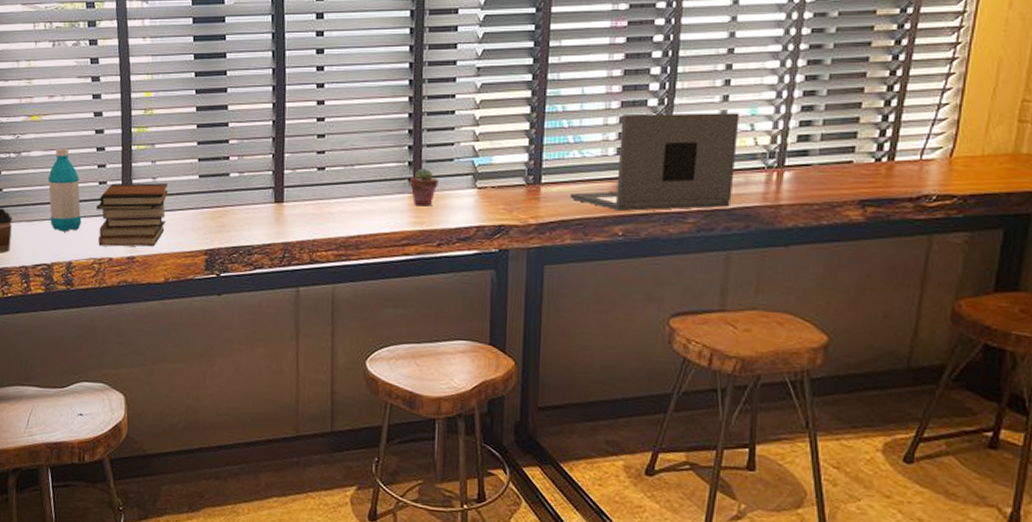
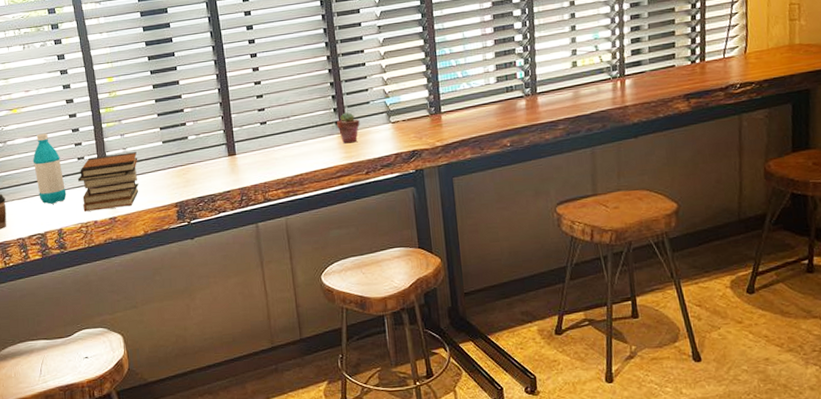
laptop: present [570,112,739,212] -> none [465,38,590,127]

